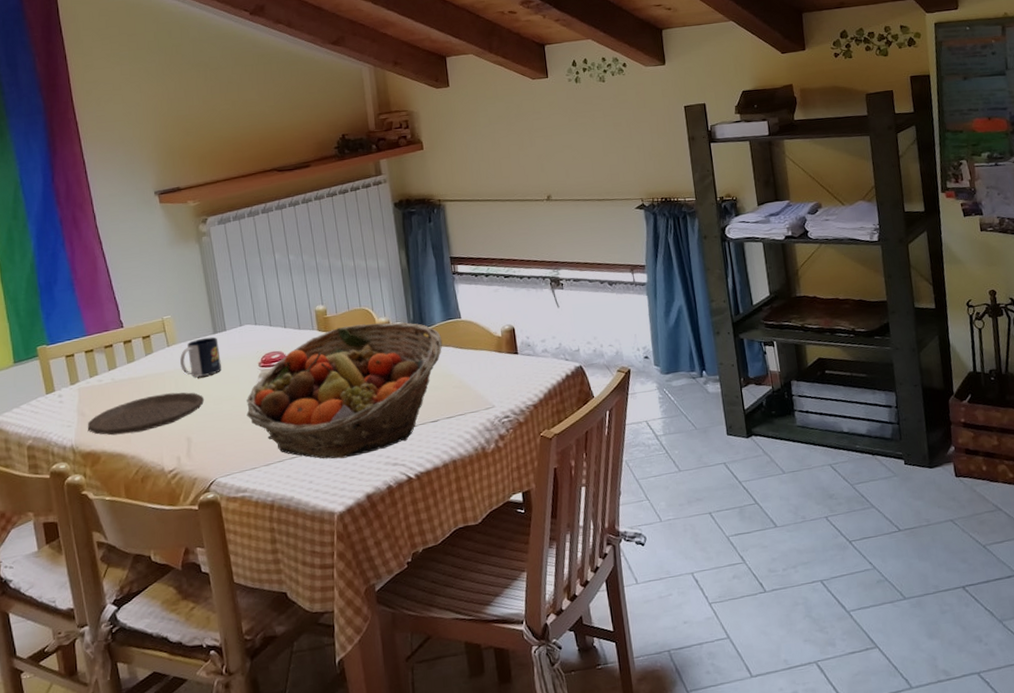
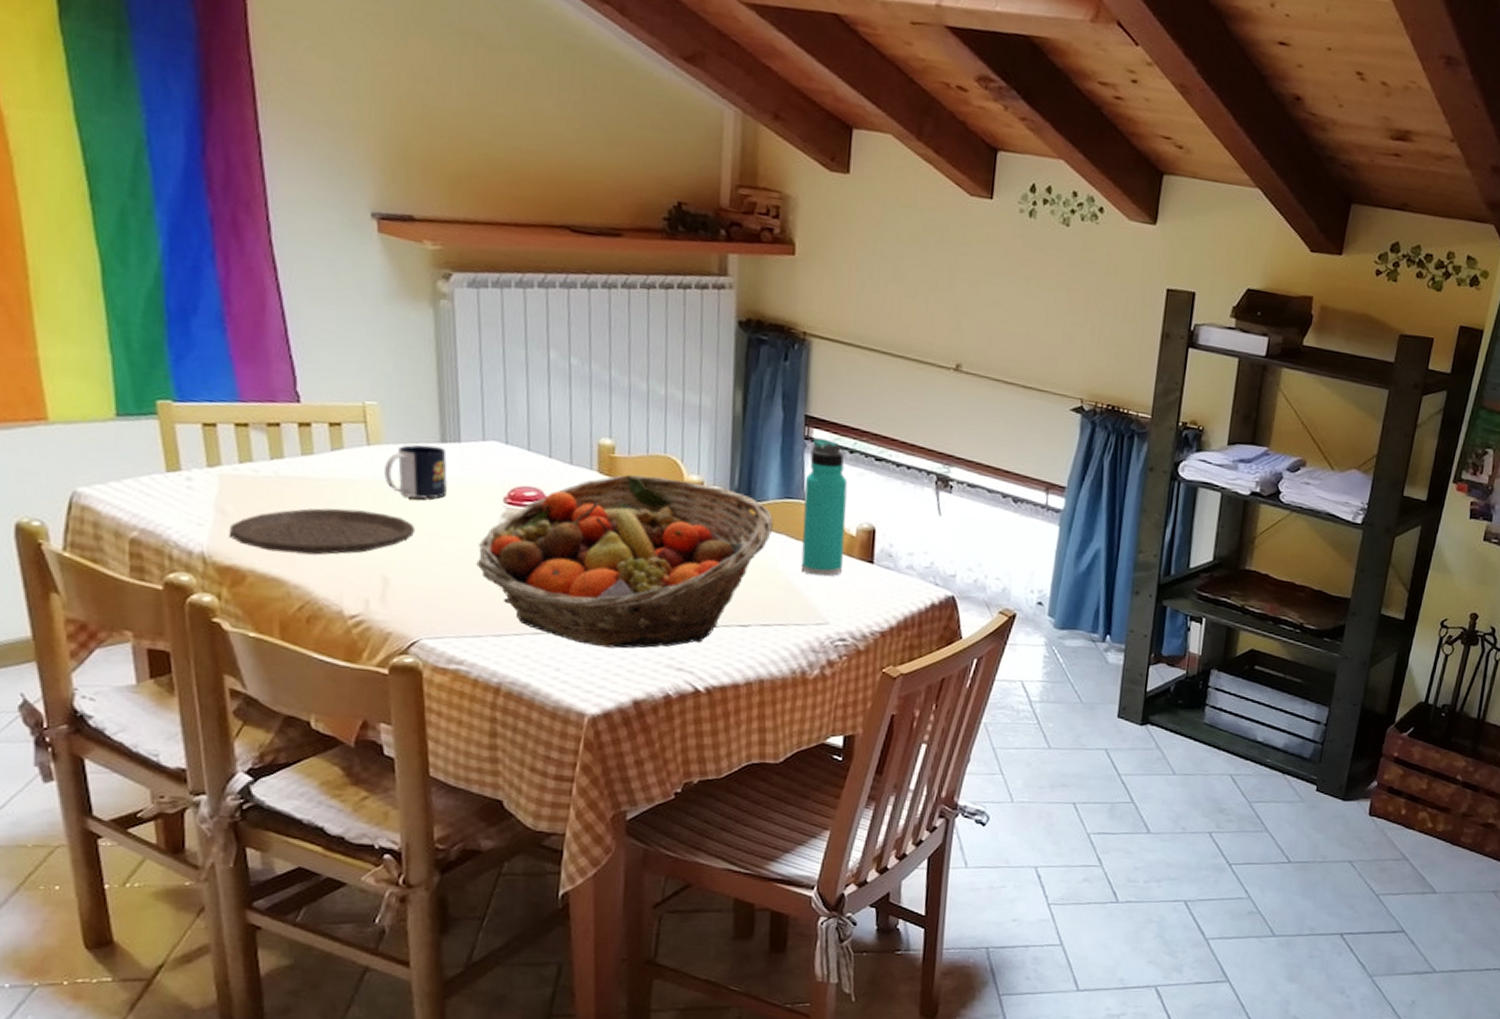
thermos bottle: none [458,270,497,373] -> present [801,438,848,577]

